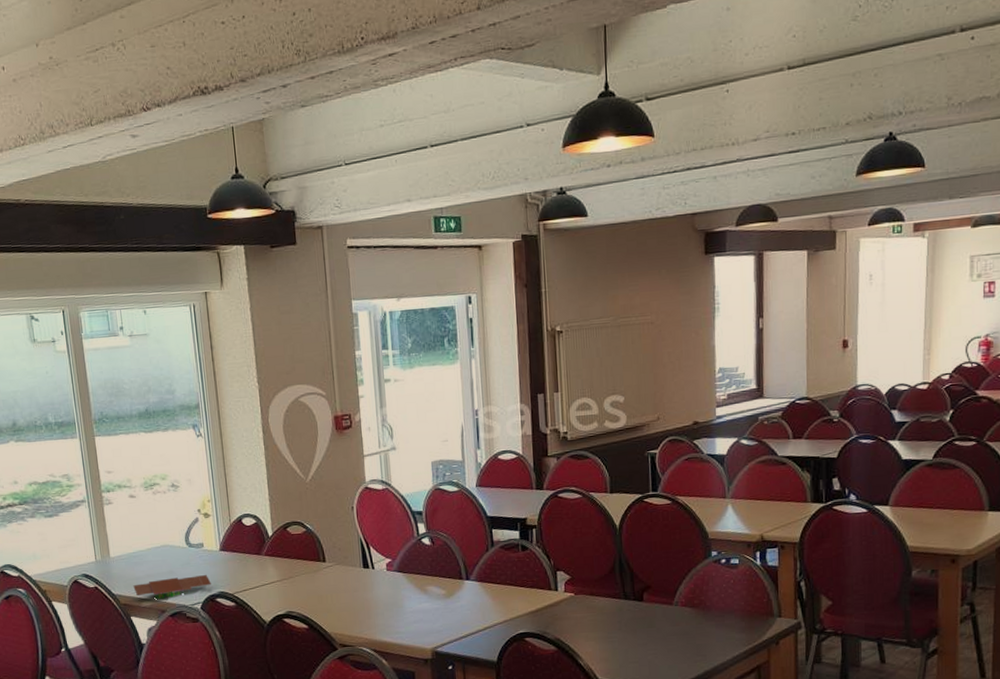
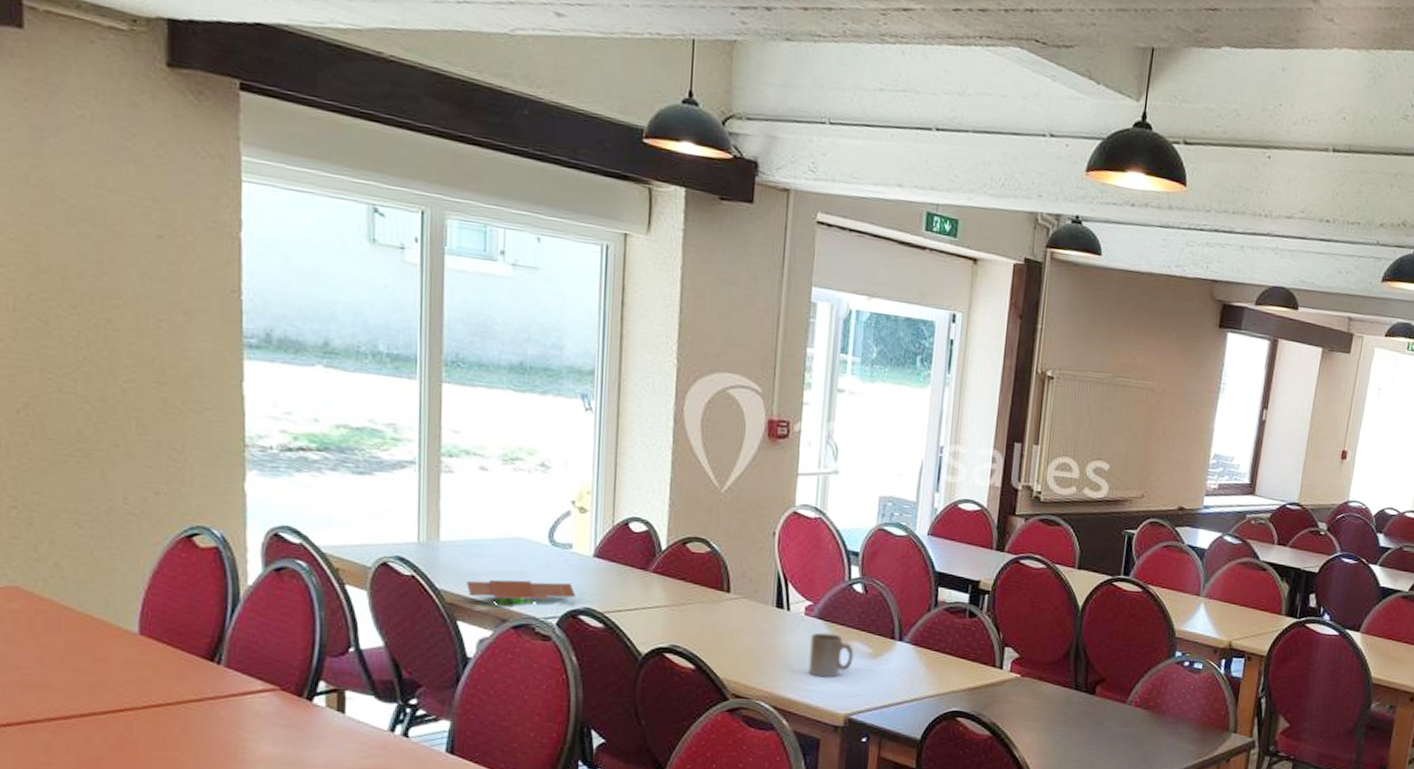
cup: none [394,582,431,621] -> present [808,632,854,678]

